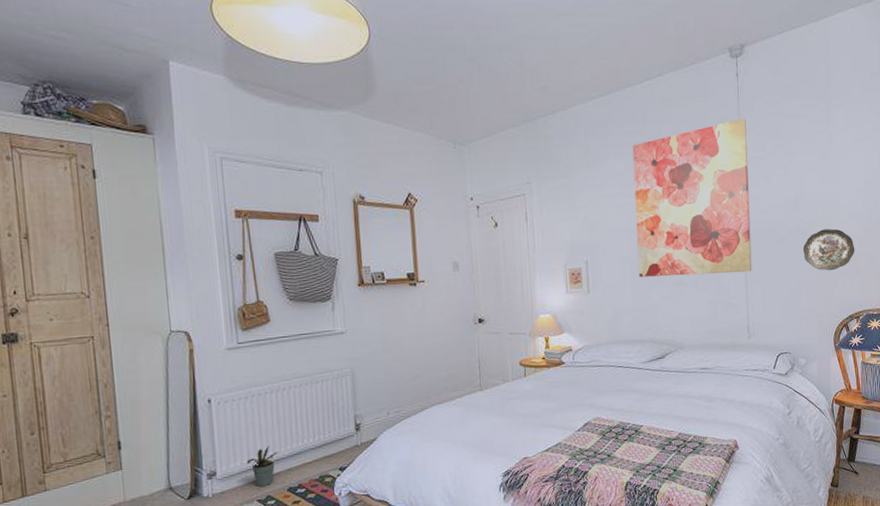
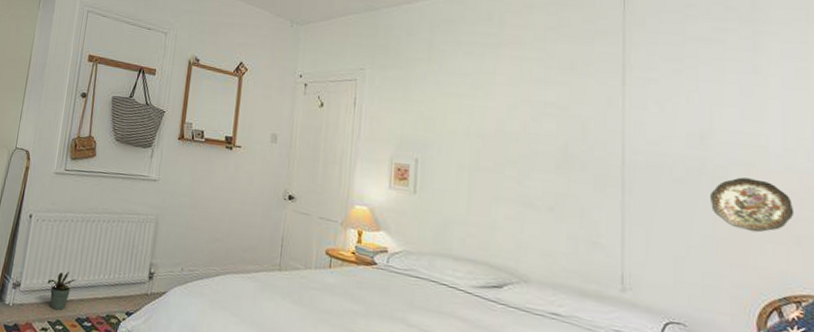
wall art: present [632,118,752,277] -> none [478,33,633,211]

